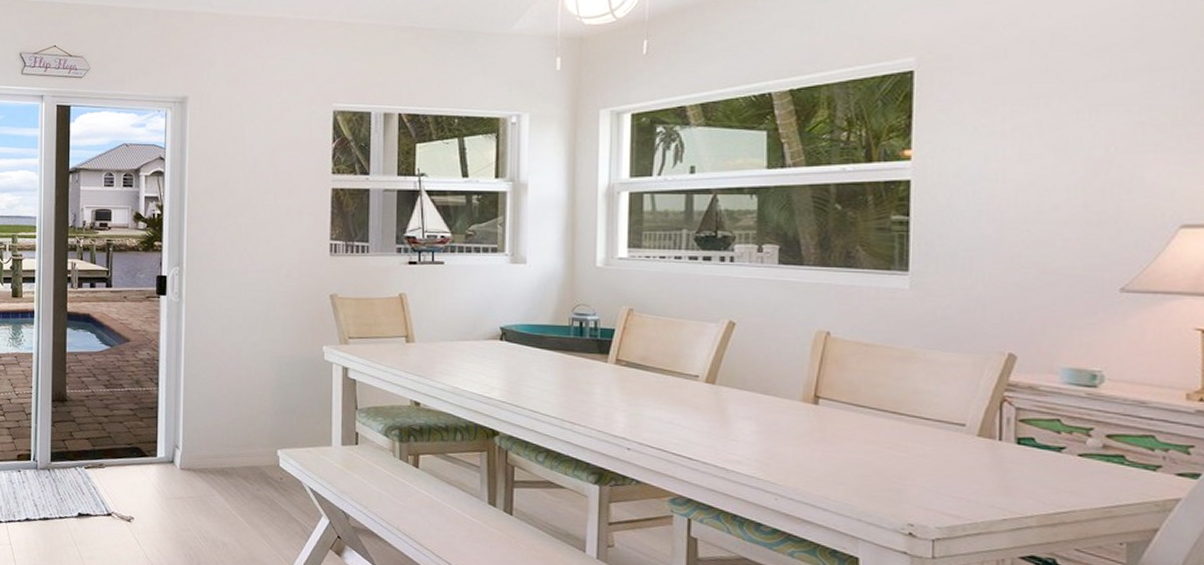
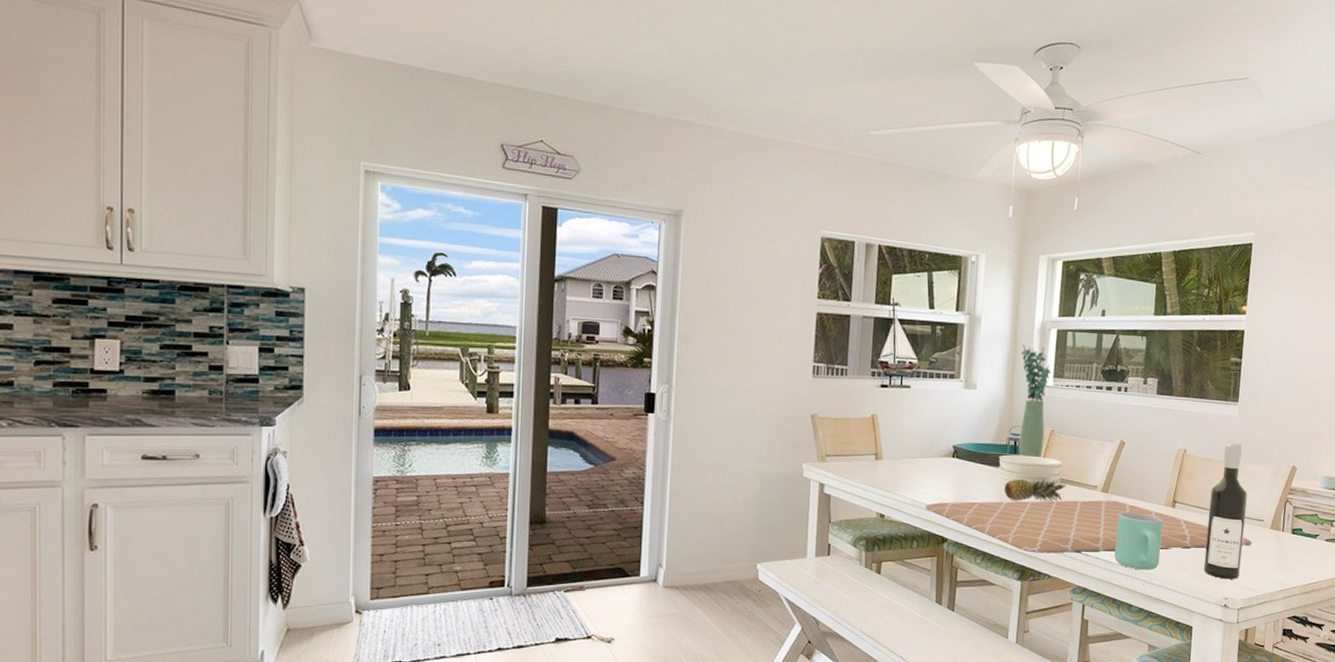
placemat: none [468,390,949,457] -> present [924,500,1252,554]
bowl: none [560,337,648,386] -> present [997,454,1063,496]
fruit: none [570,365,654,393] -> present [1004,478,1066,502]
vase: none [582,211,624,342] -> present [1018,344,1051,458]
mug: none [730,407,801,482] -> present [1114,511,1163,570]
bottle: none [870,324,934,501] -> present [1203,443,1248,579]

